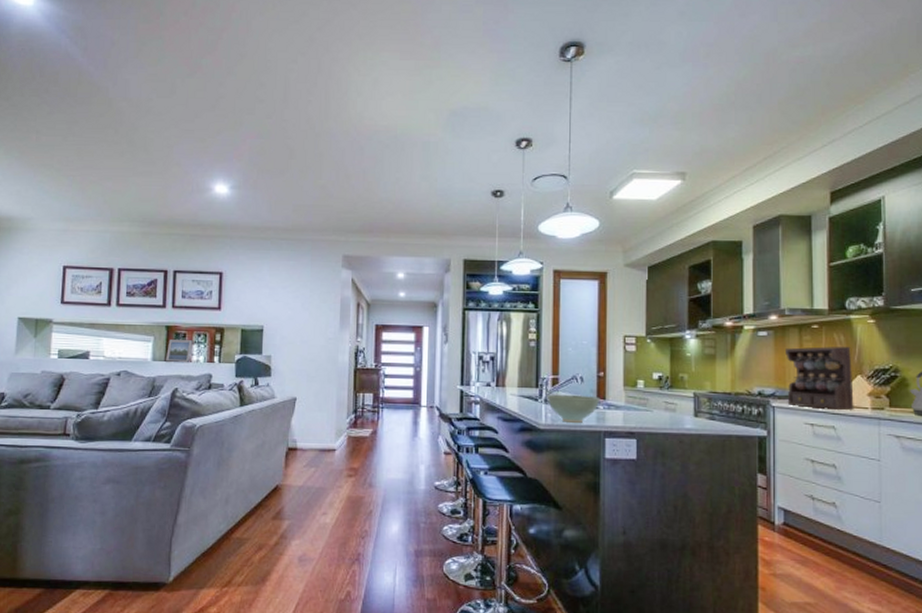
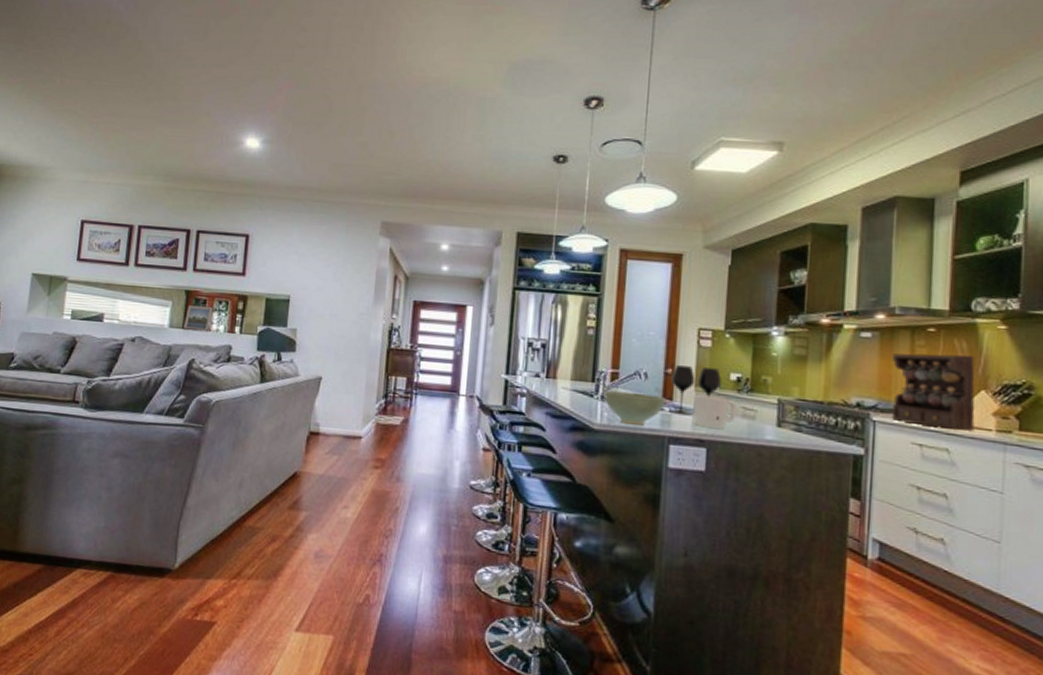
wine glass: none [603,369,645,412] -> present [669,365,721,416]
mug: none [622,393,660,422] -> present [692,395,737,430]

